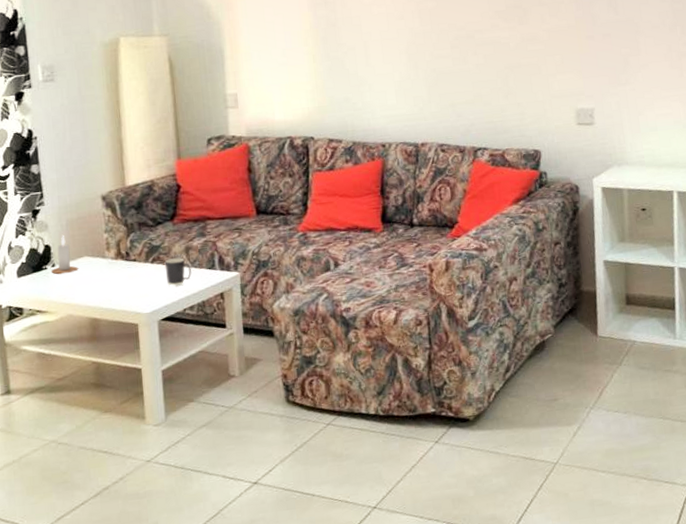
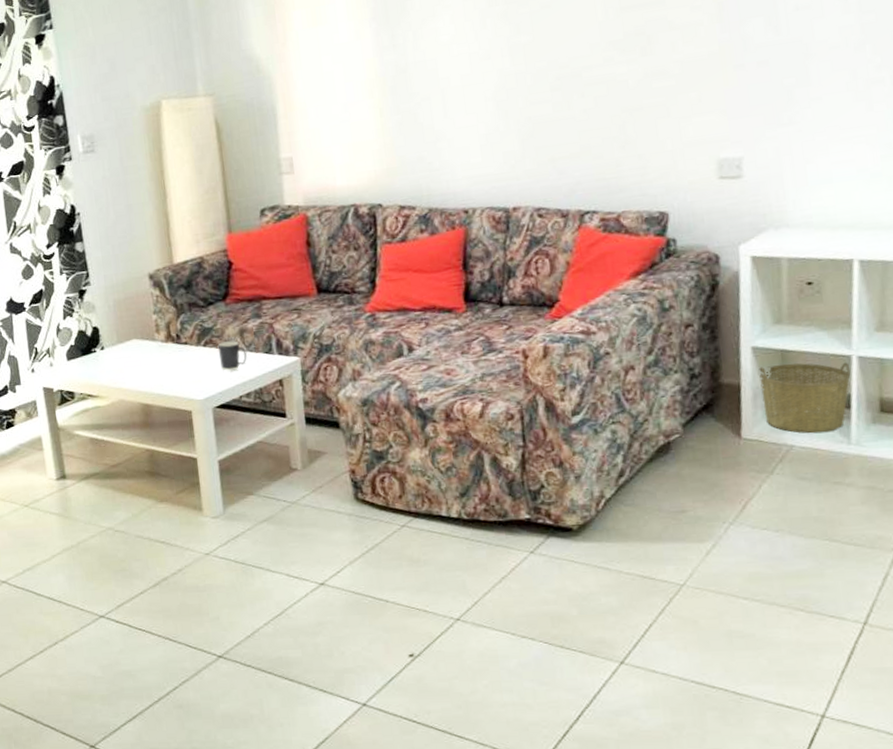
candle: present [51,234,78,274] -> none [100,316,128,357]
basket: none [608,272,675,331] -> present [758,362,851,434]

